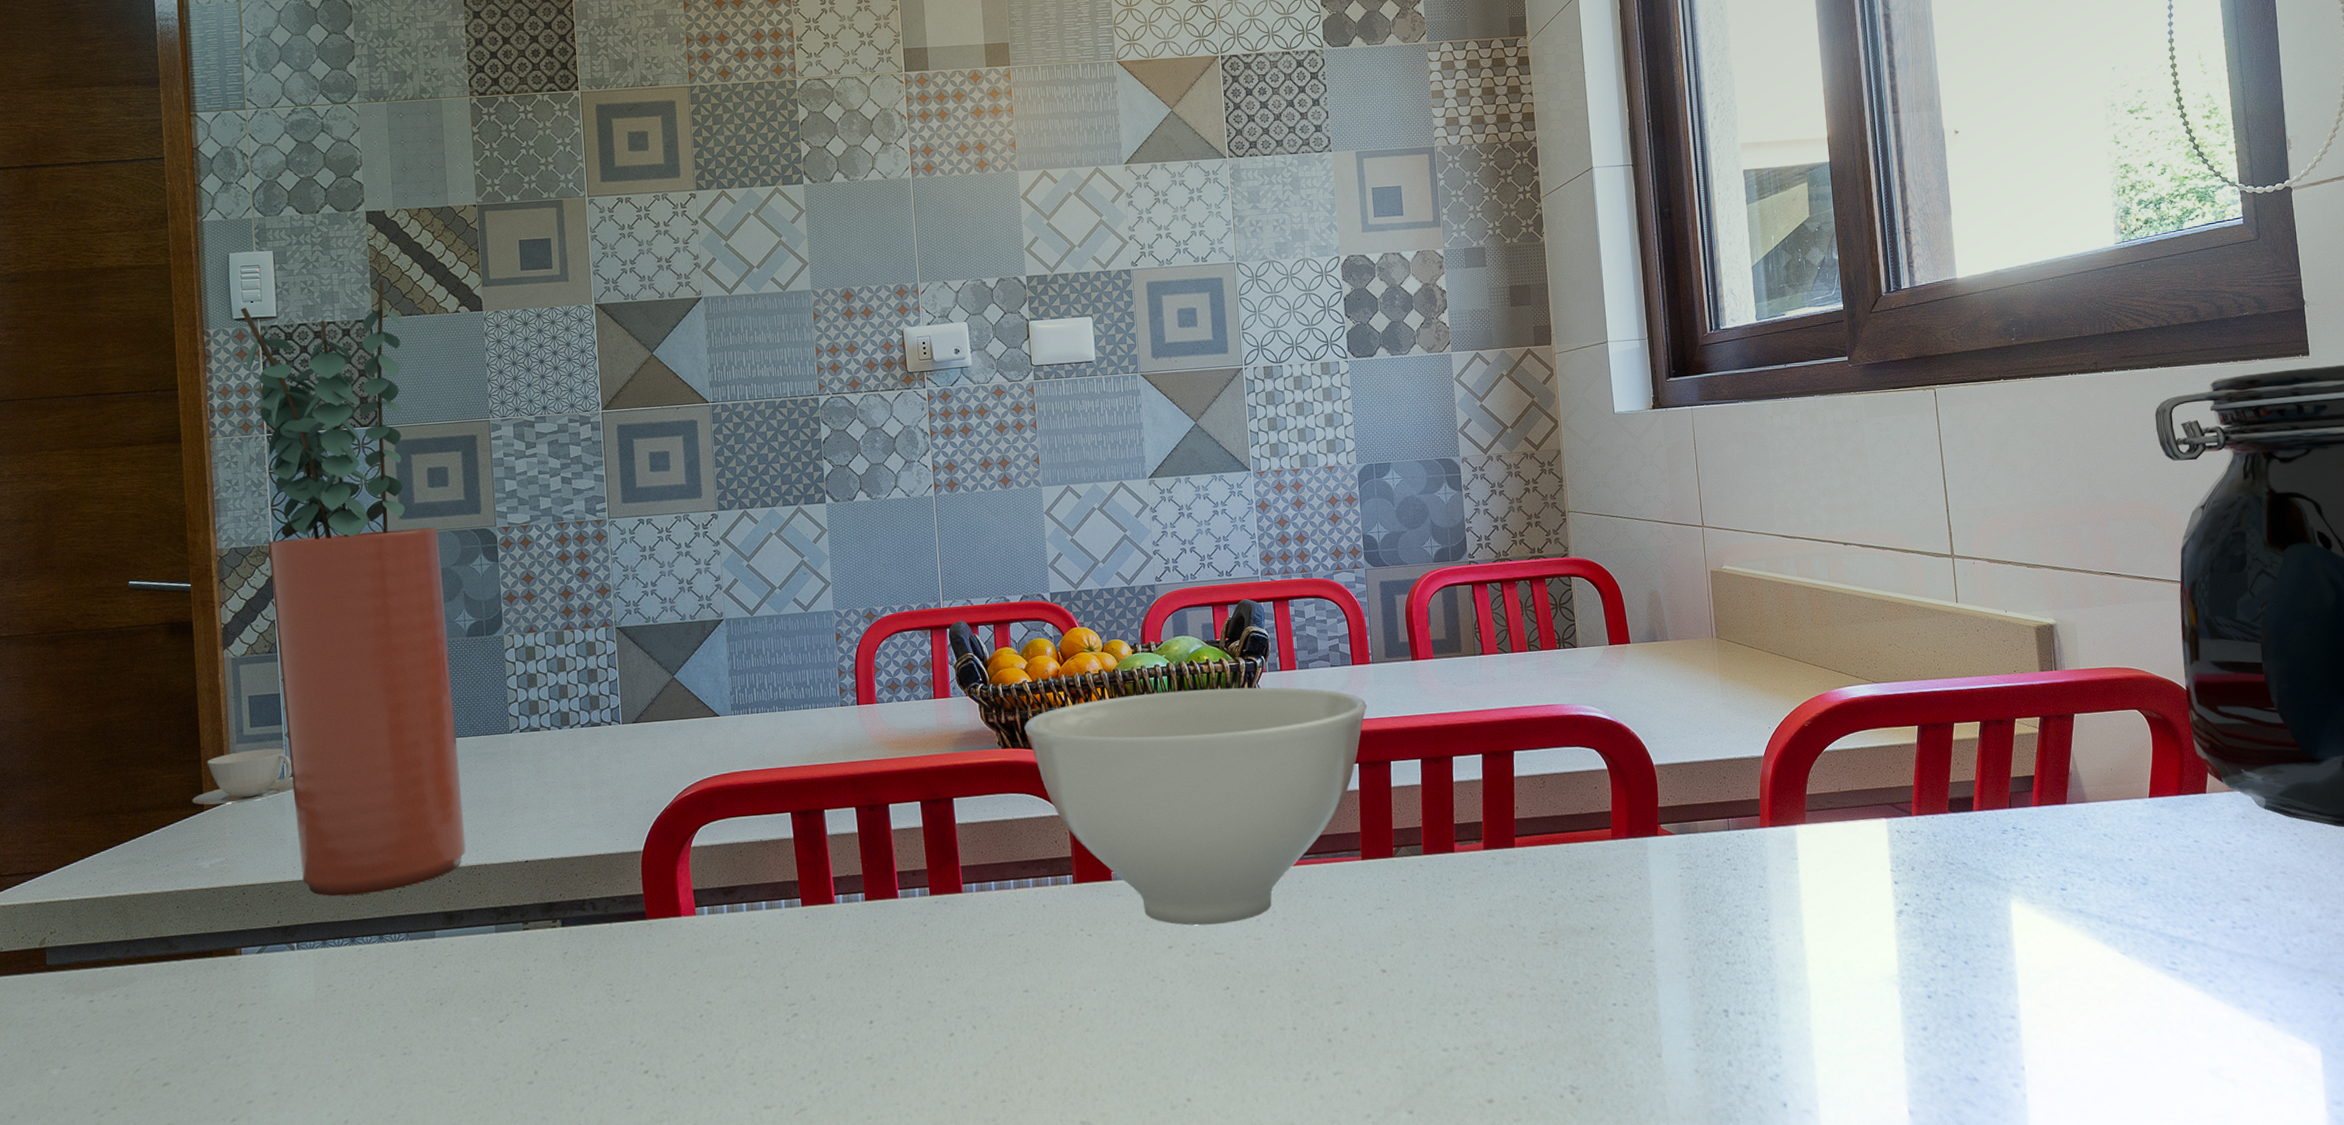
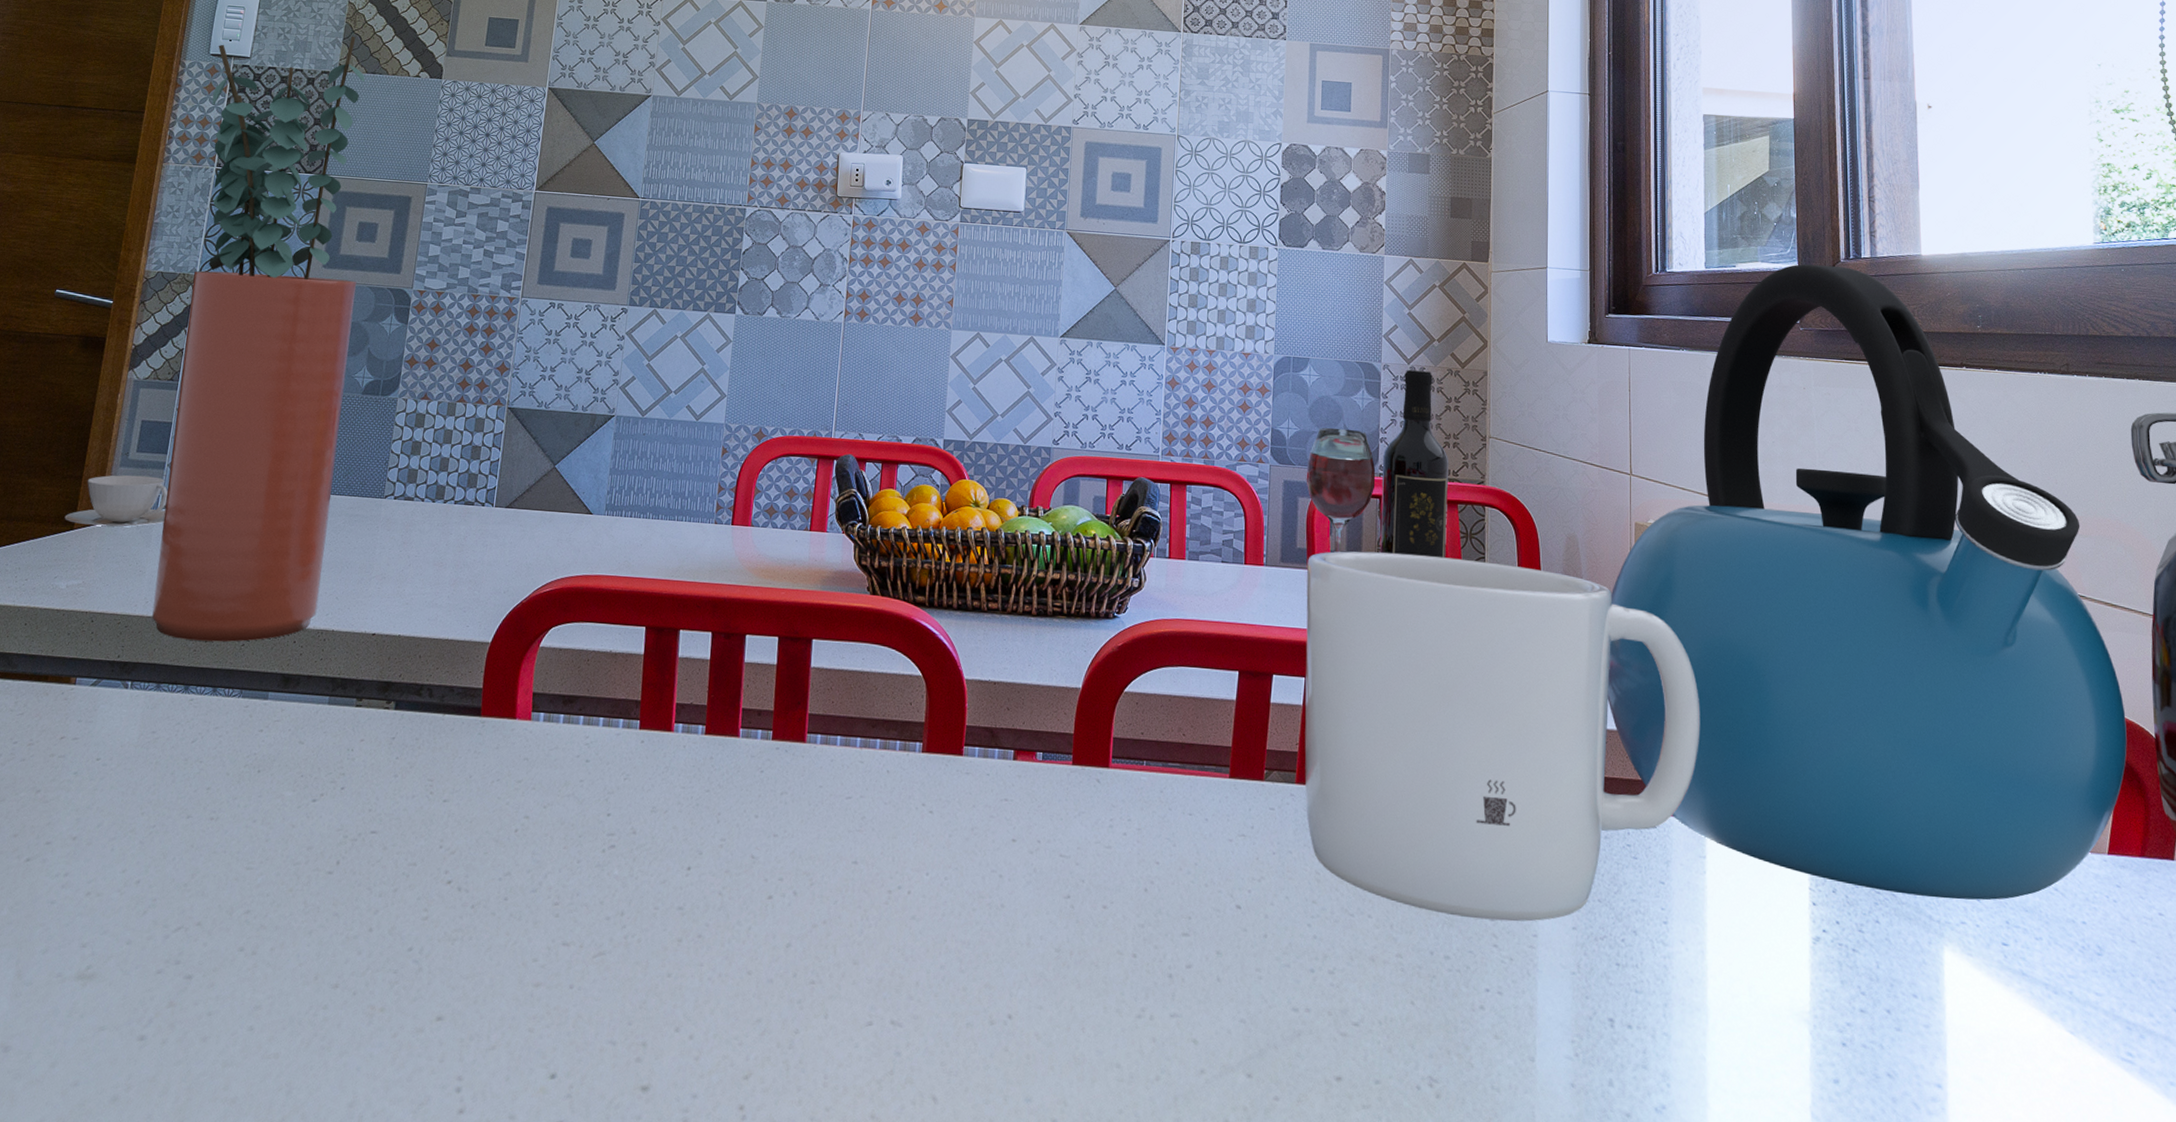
bowl: present [1024,687,1368,926] -> none [896,559,1255,825]
wineglass: none [1399,524,1467,641] -> present [1306,427,1376,553]
mug: none [1411,627,1785,946] -> present [1304,551,1700,922]
wine bottle: none [1470,458,1539,635] -> present [1379,370,1449,559]
kettle: none [1694,300,2162,862] -> present [1607,264,2127,900]

